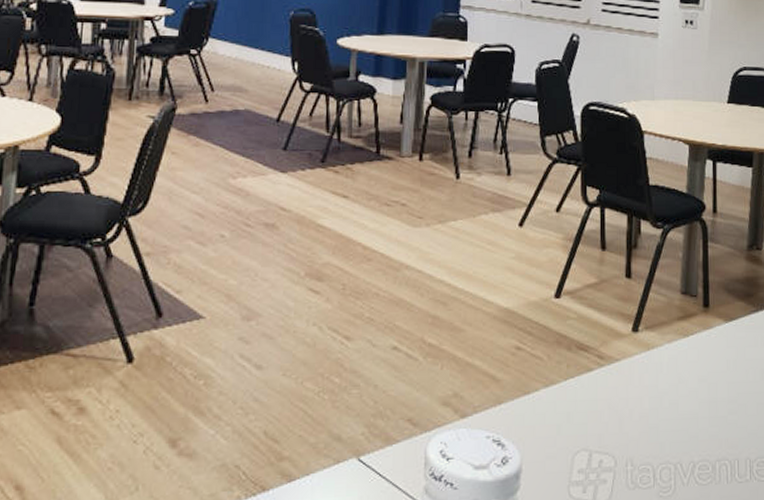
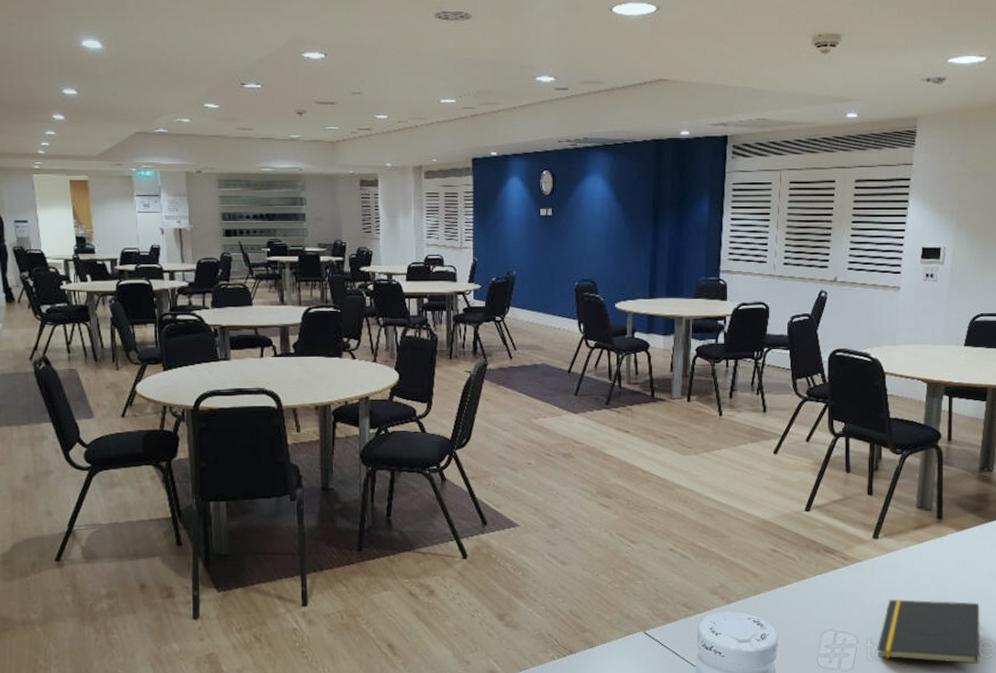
notepad: none [638,408,755,490] -> present [877,600,980,665]

